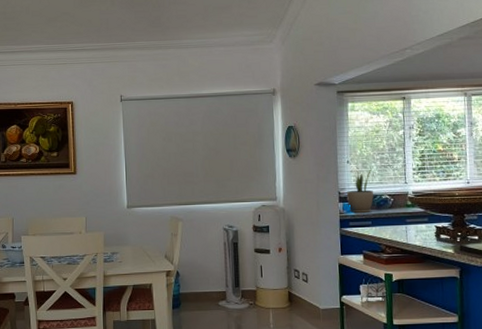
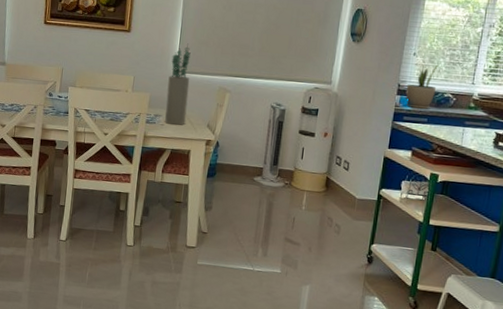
vase: none [120,178,143,260] -> present [164,43,191,126]

